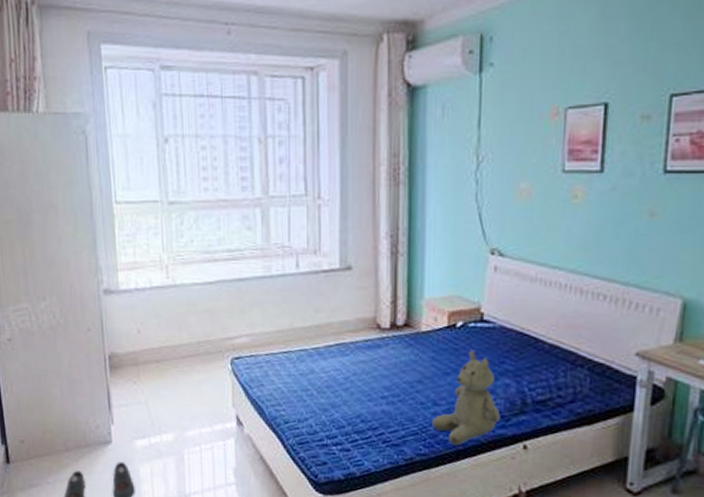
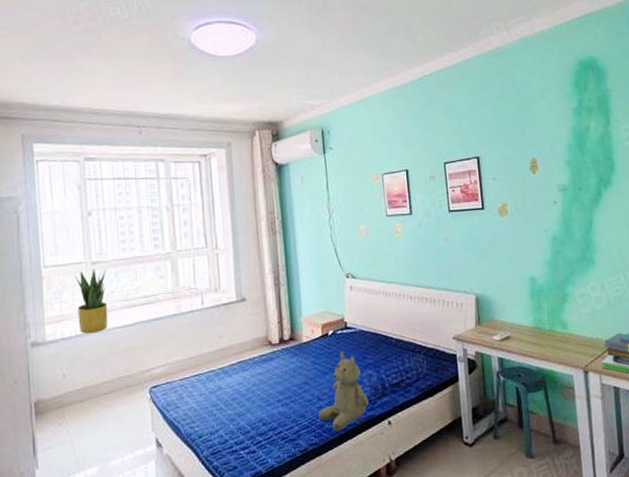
planter: none [148,210,187,288] -> present [73,269,108,334]

